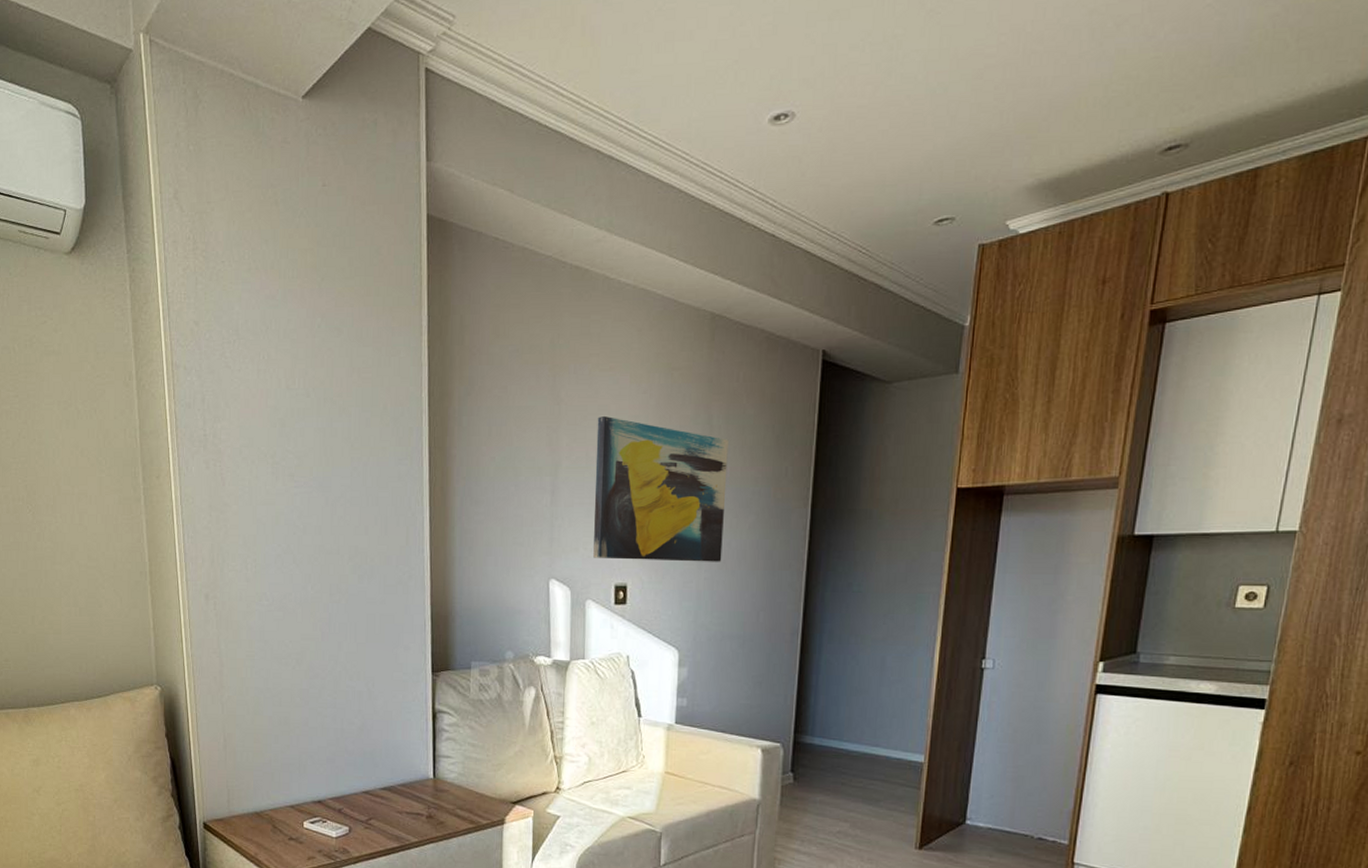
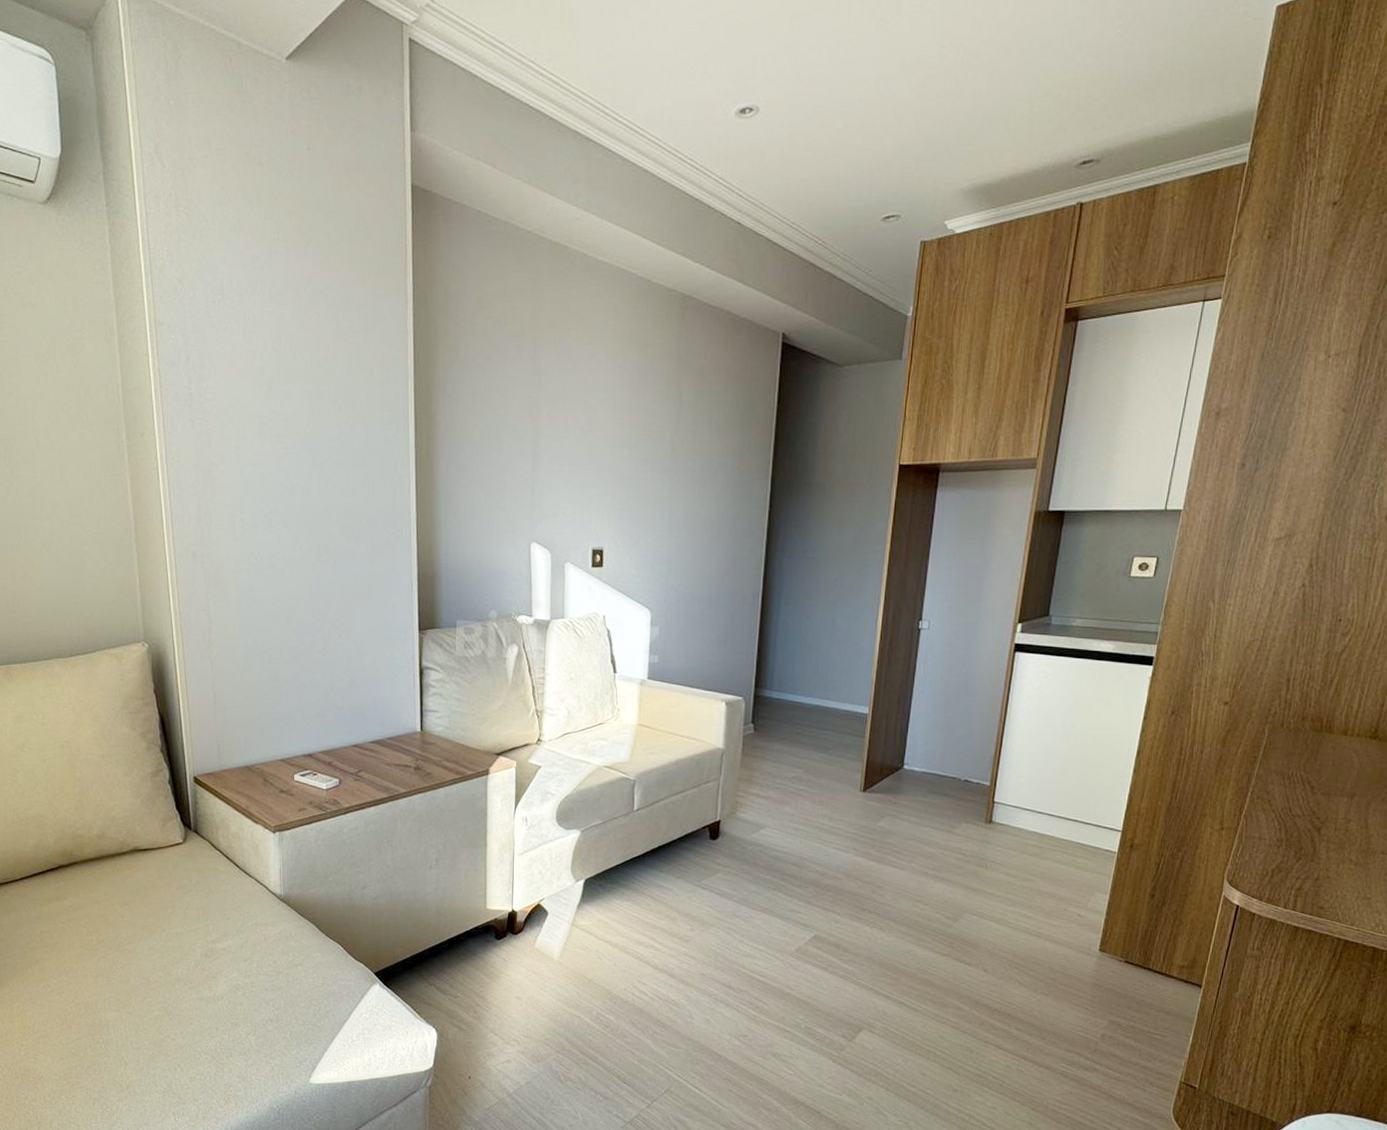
wall art: present [593,415,729,562] -> none [572,387,697,529]

